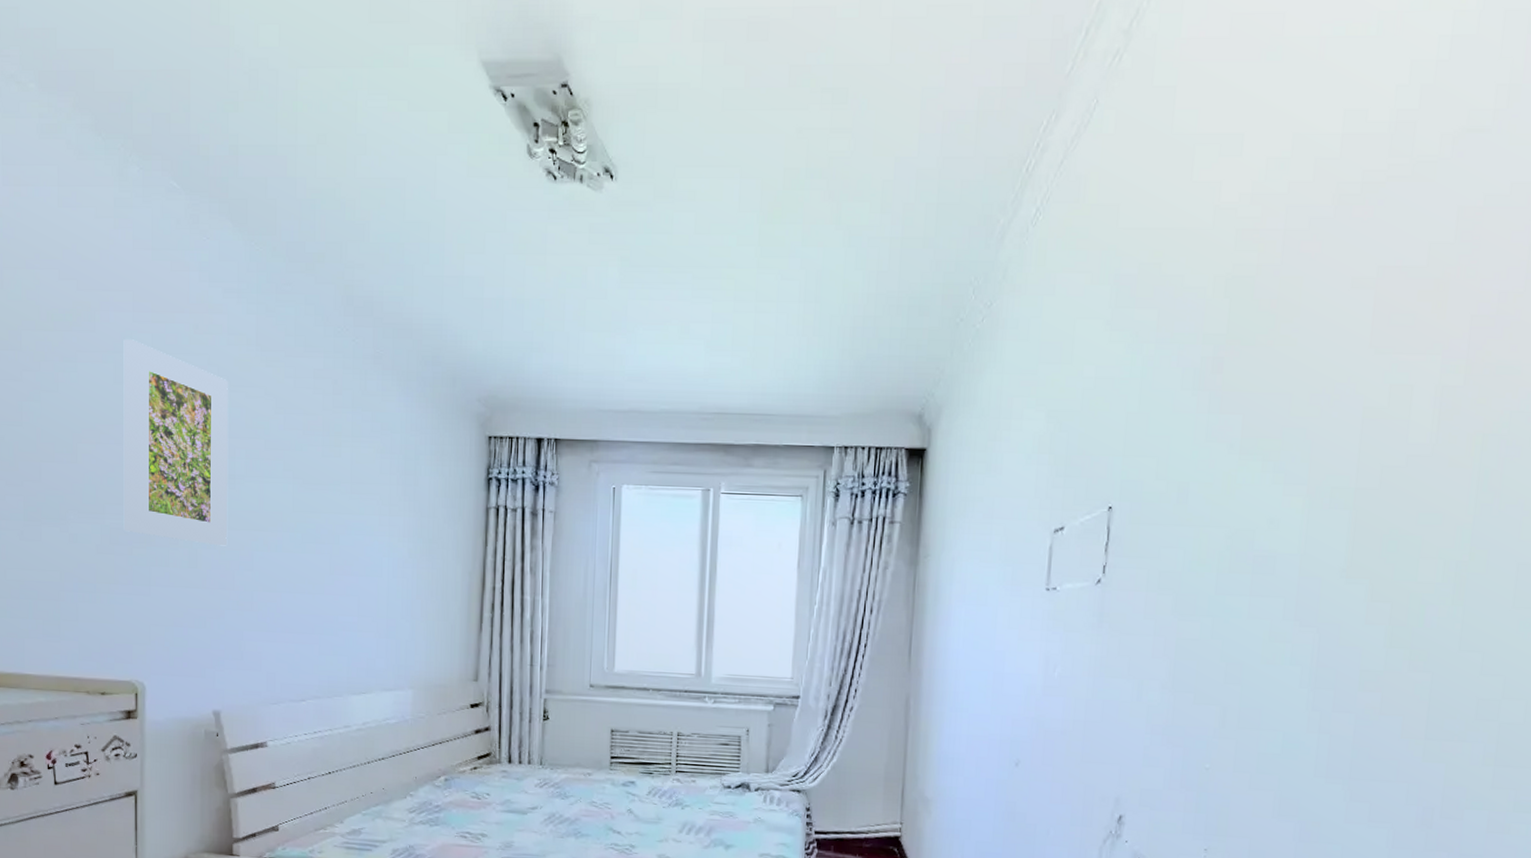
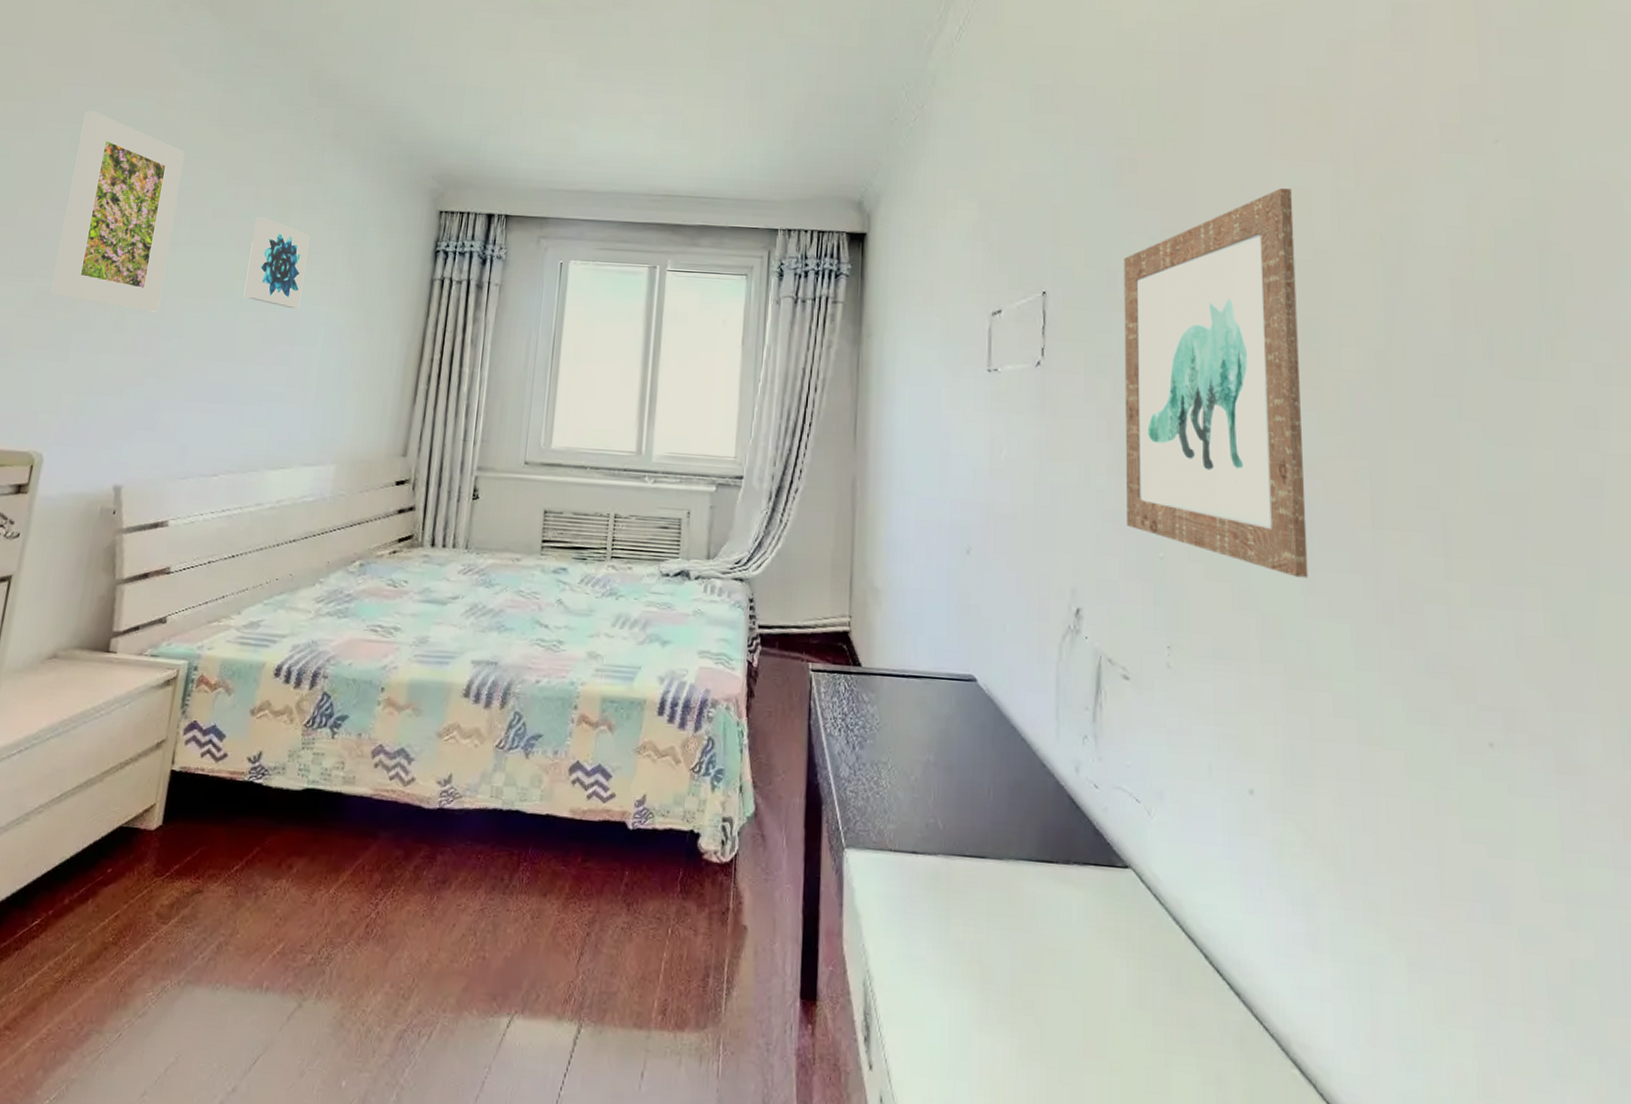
wall art: none [306,448,363,541] -> present [243,217,310,309]
wall art: none [1176,386,1392,787] -> present [1124,188,1308,578]

